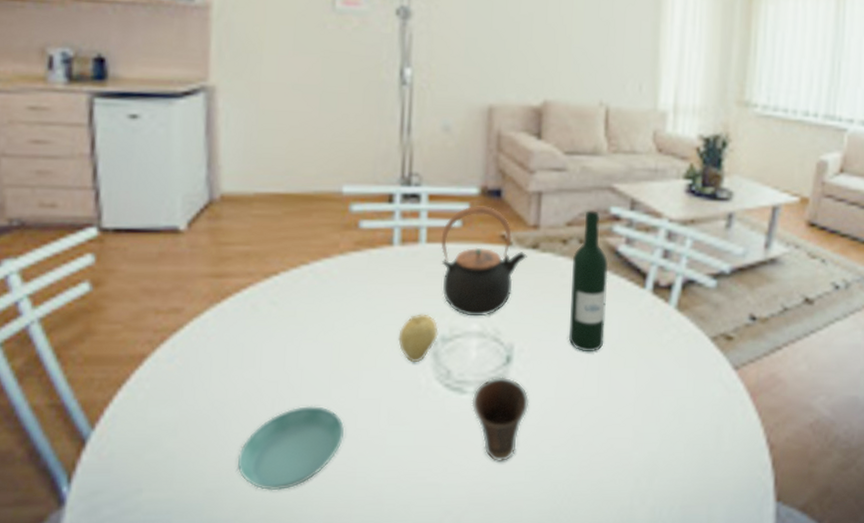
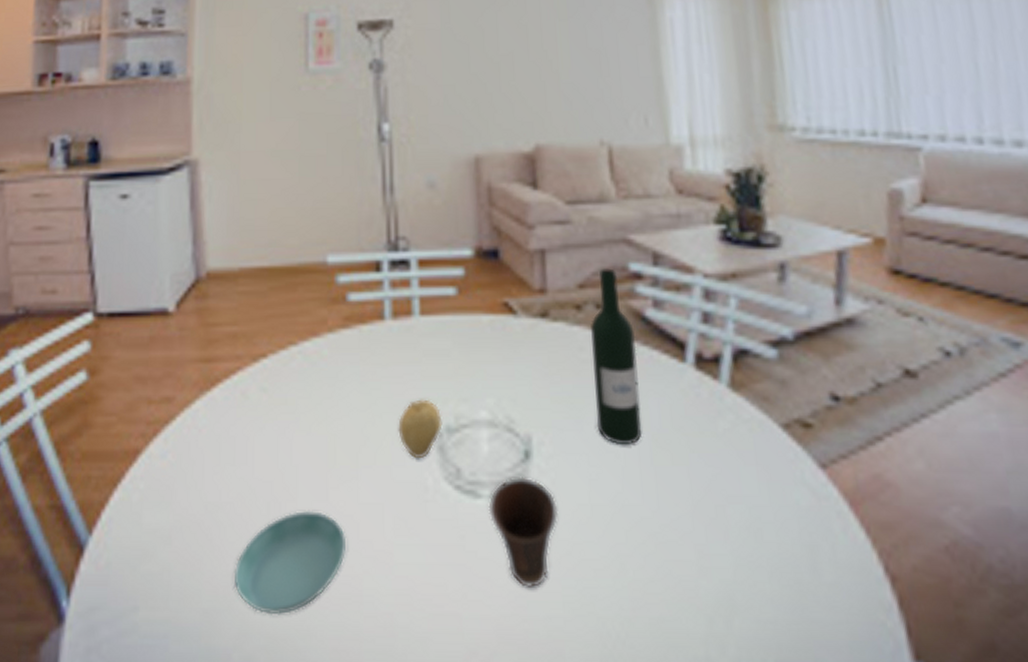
teapot: present [440,205,527,317] -> none [436,269,536,402]

